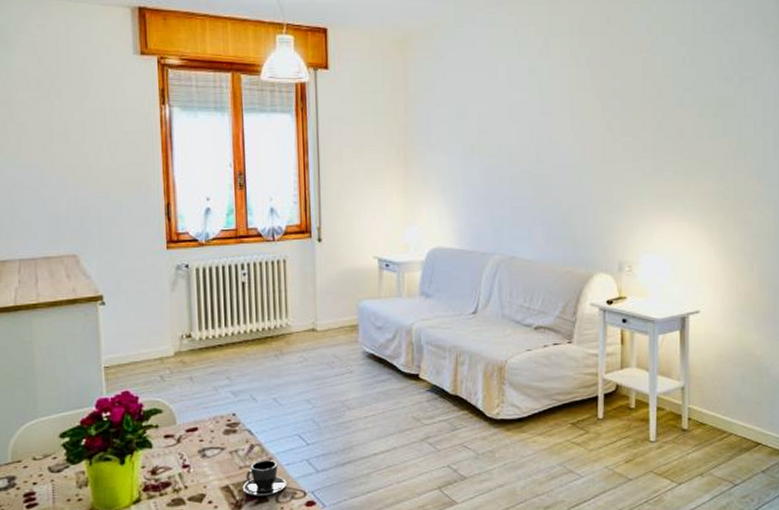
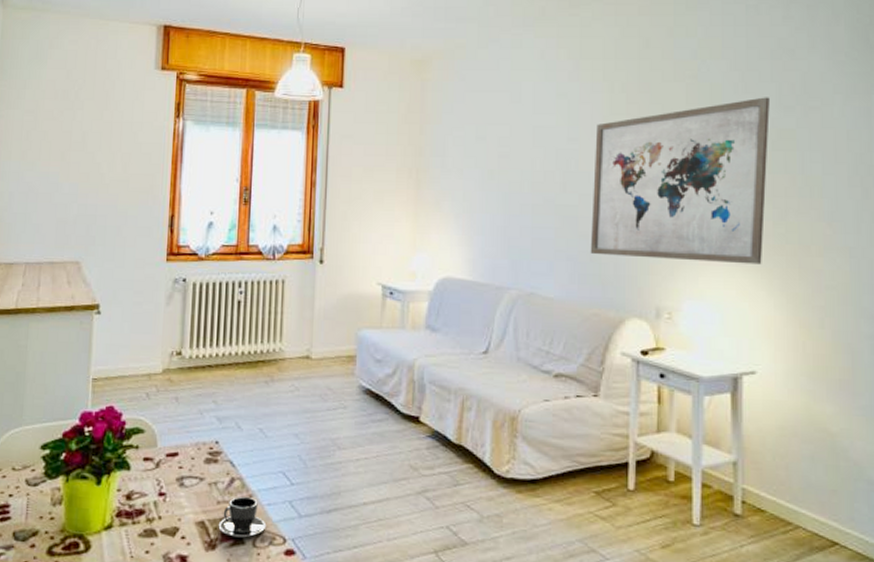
wall art: none [562,68,712,220] -> present [590,97,770,265]

